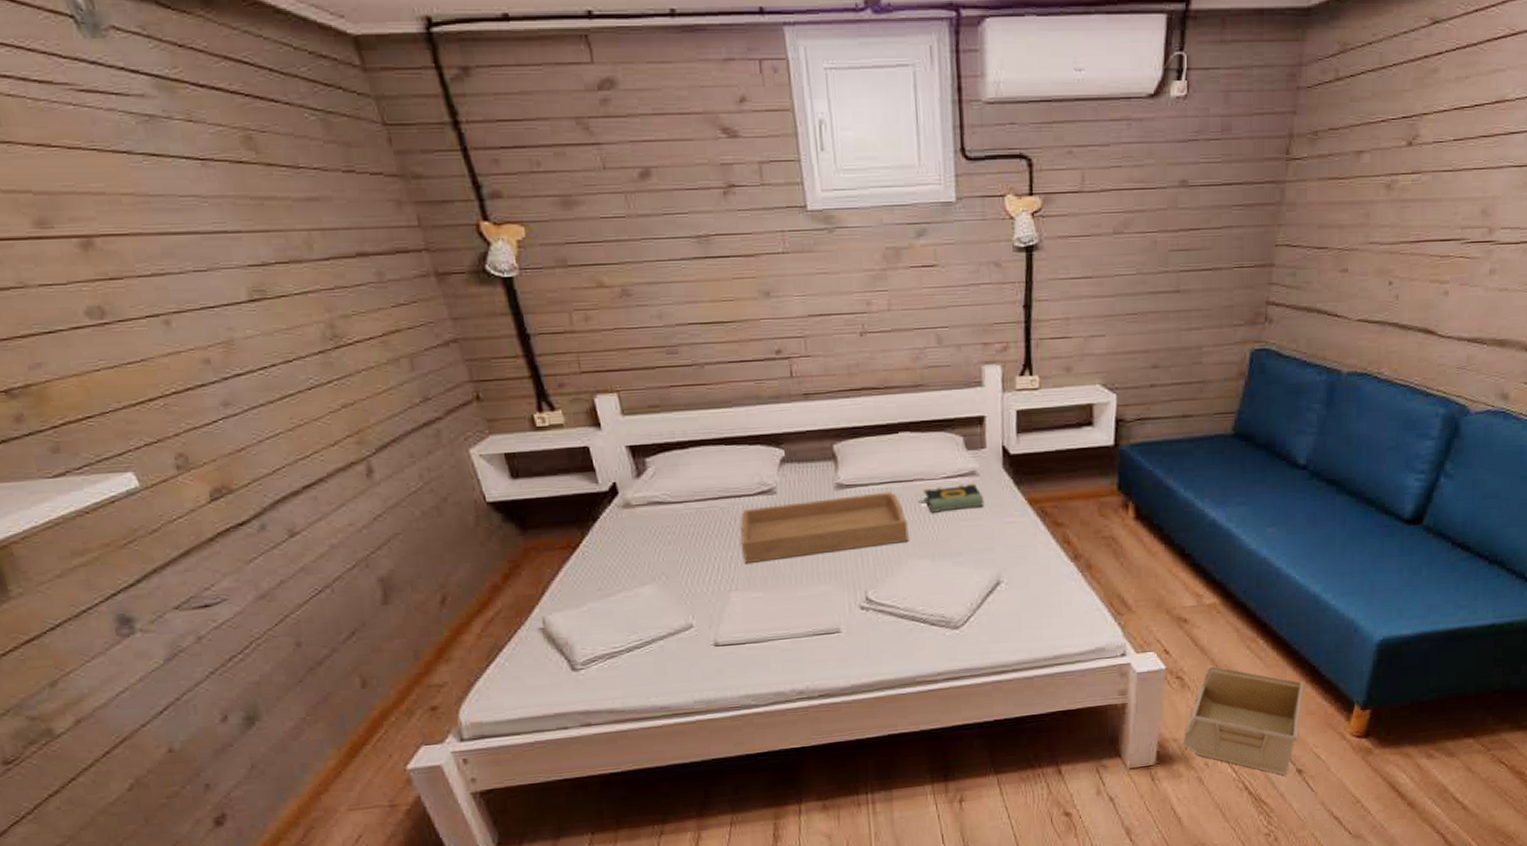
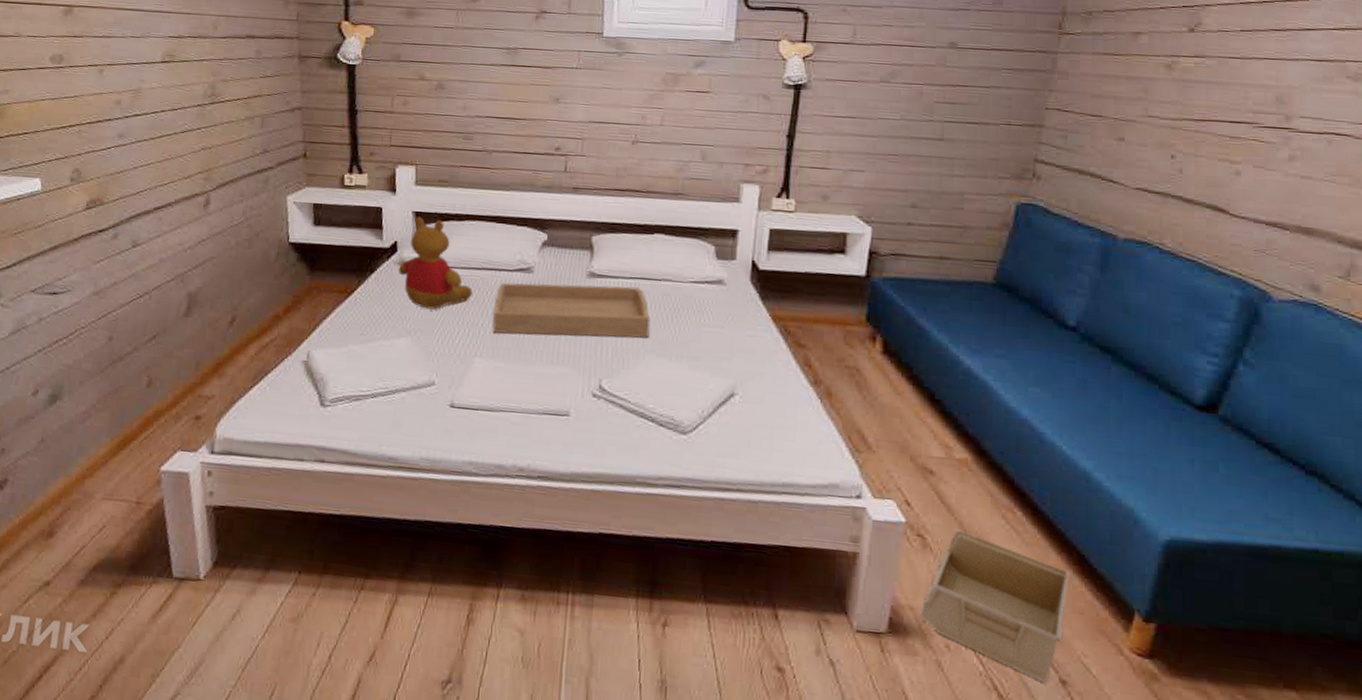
teddy bear: none [624,451,714,551] -> present [398,217,473,310]
book: present [917,483,984,513] -> none [663,290,728,317]

